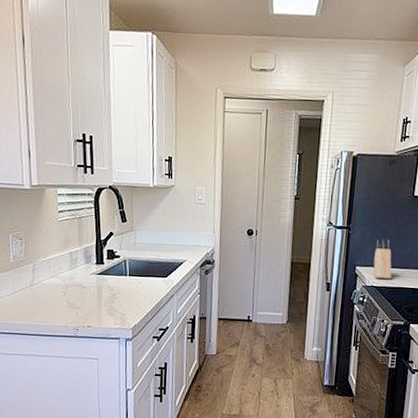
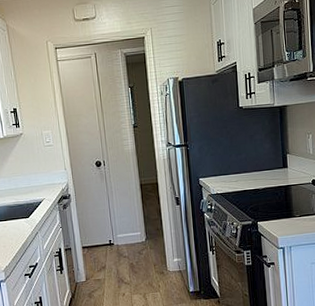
knife block: present [373,238,392,279] -> none [213,149,233,186]

